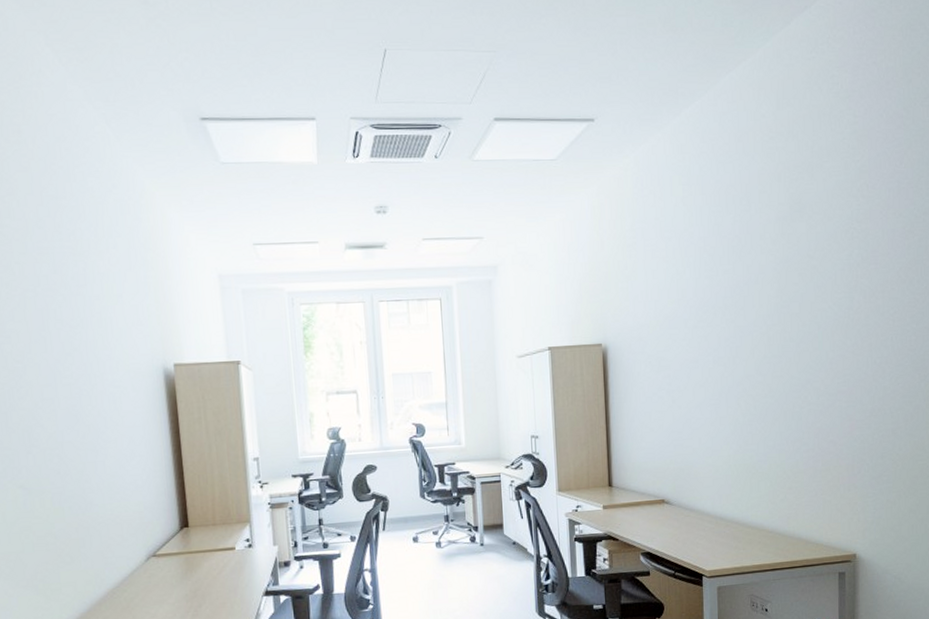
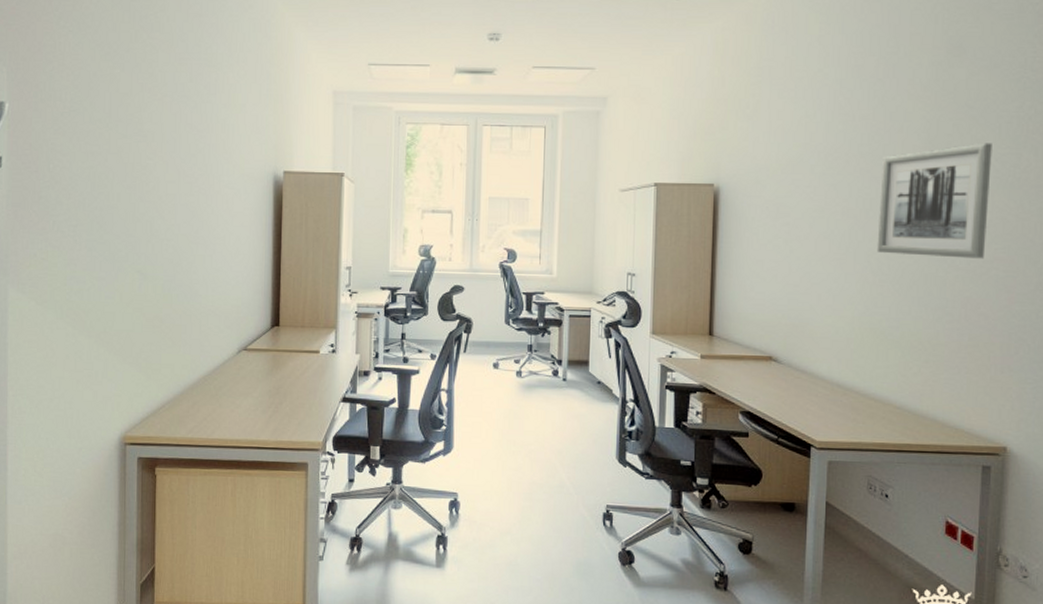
wall art: none [744,288,831,396] -> present [876,142,992,259]

